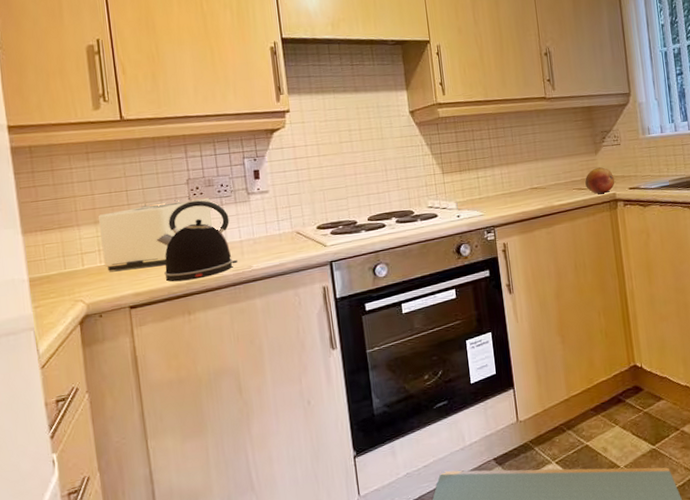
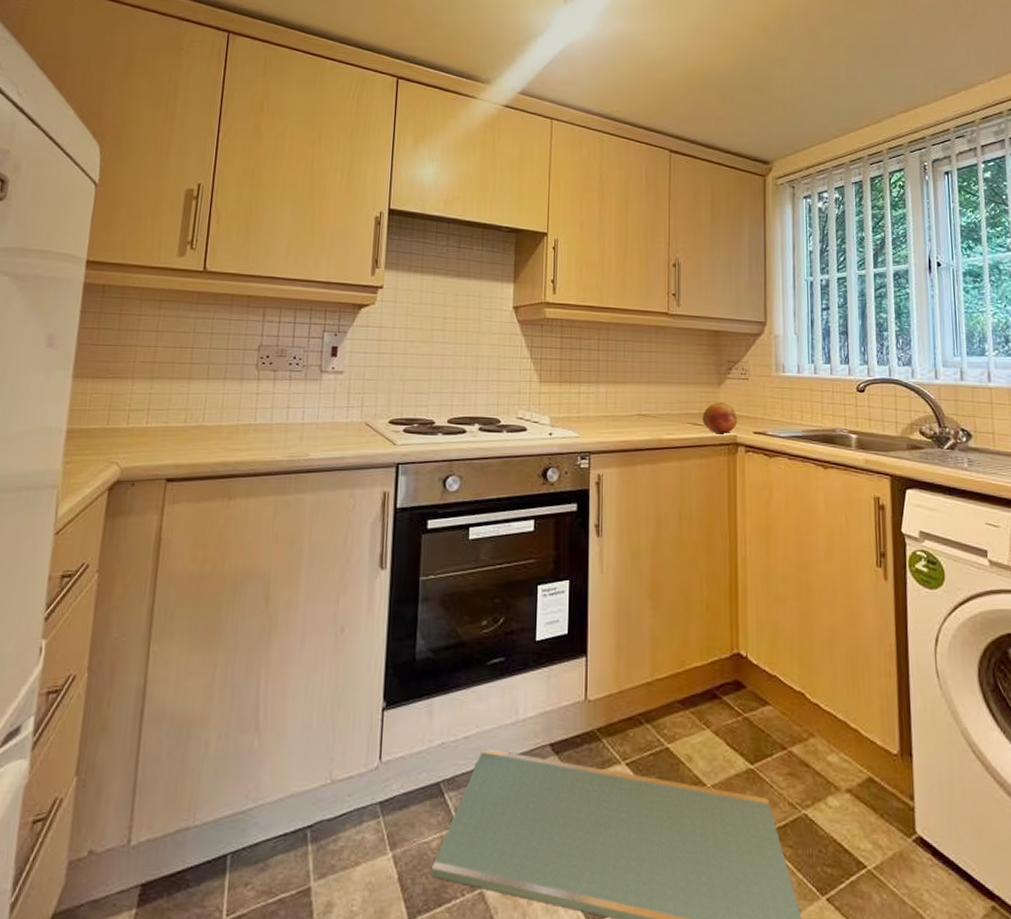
toaster: present [98,198,222,271] -> none [150,367,288,437]
kettle: present [156,200,237,283] -> none [211,370,295,460]

